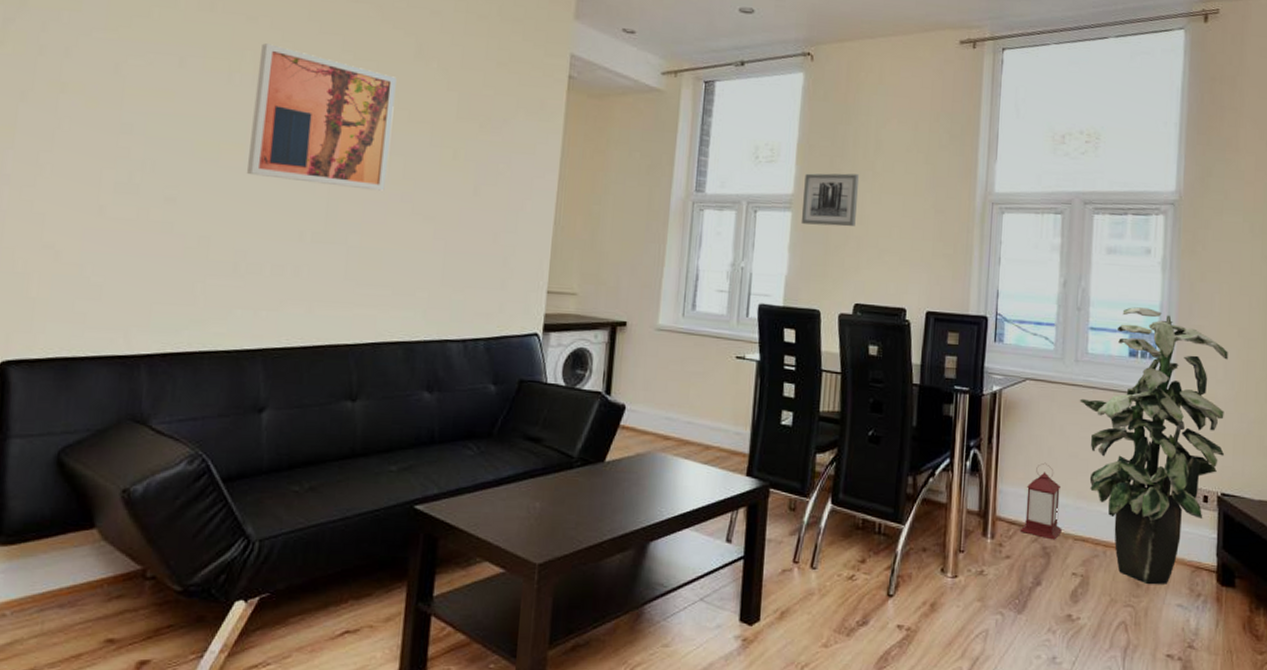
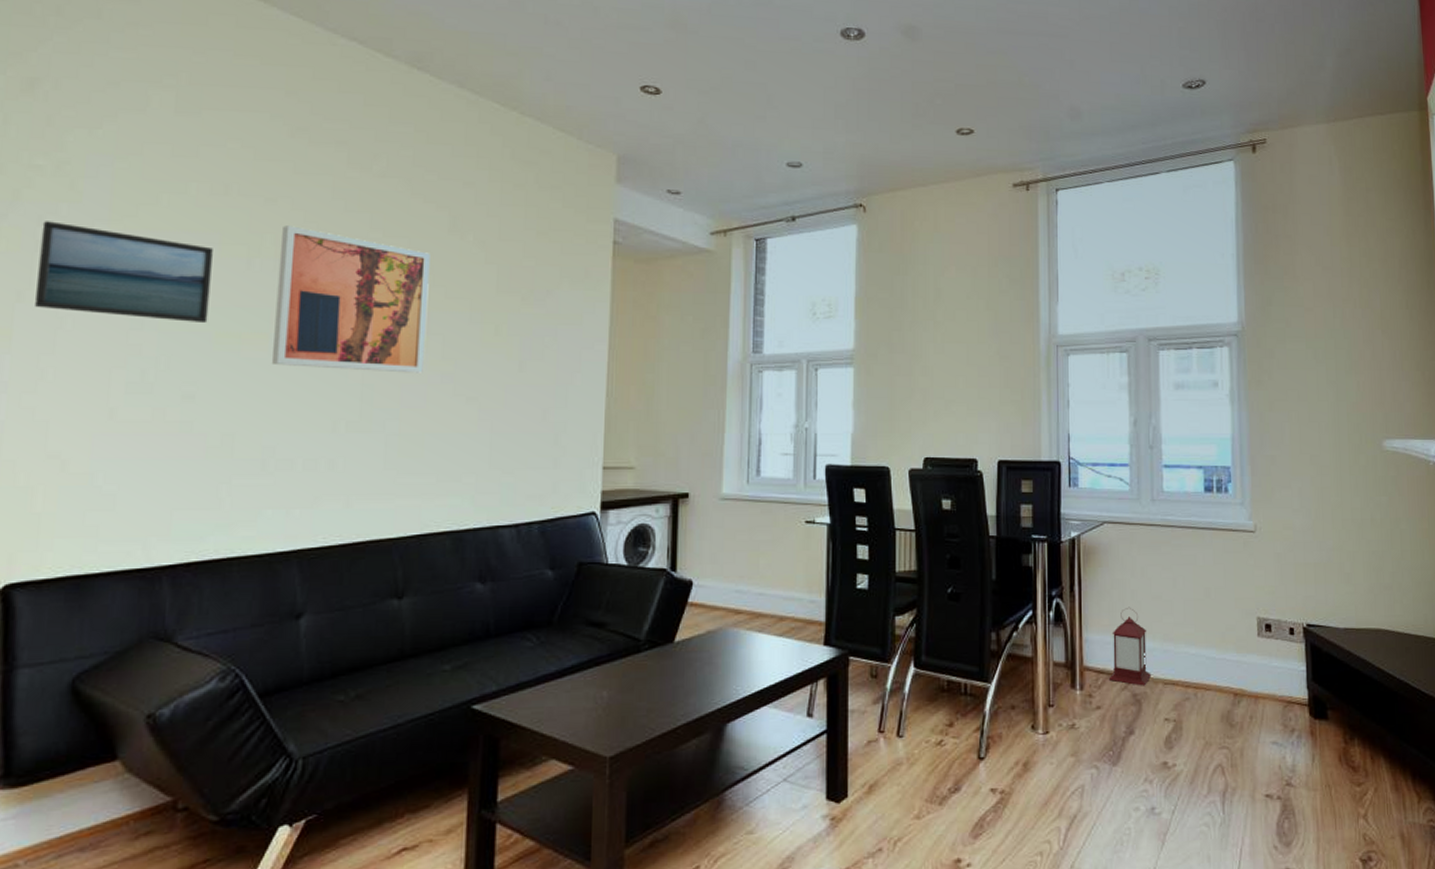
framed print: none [37,27,198,131] -> present [35,221,213,322]
wall art: present [801,173,860,227] -> none [863,324,921,379]
indoor plant: present [1079,307,1228,585] -> none [1158,441,1307,724]

